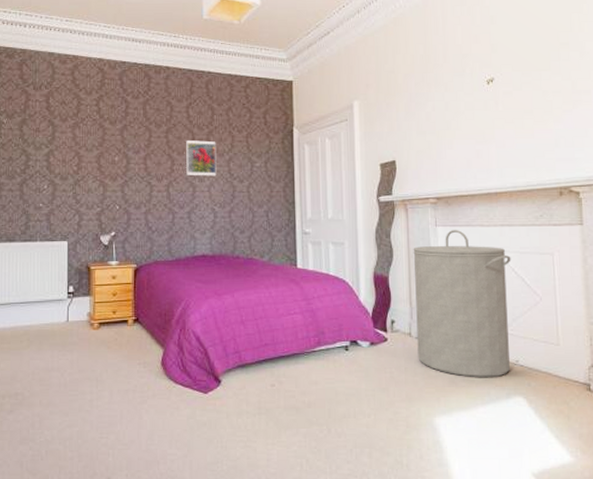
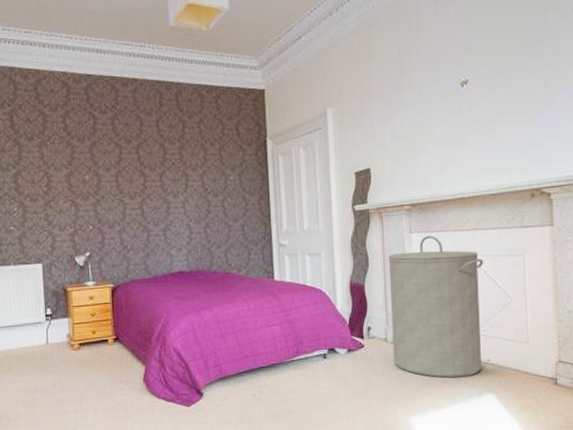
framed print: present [186,140,217,176] -> none [158,155,191,192]

